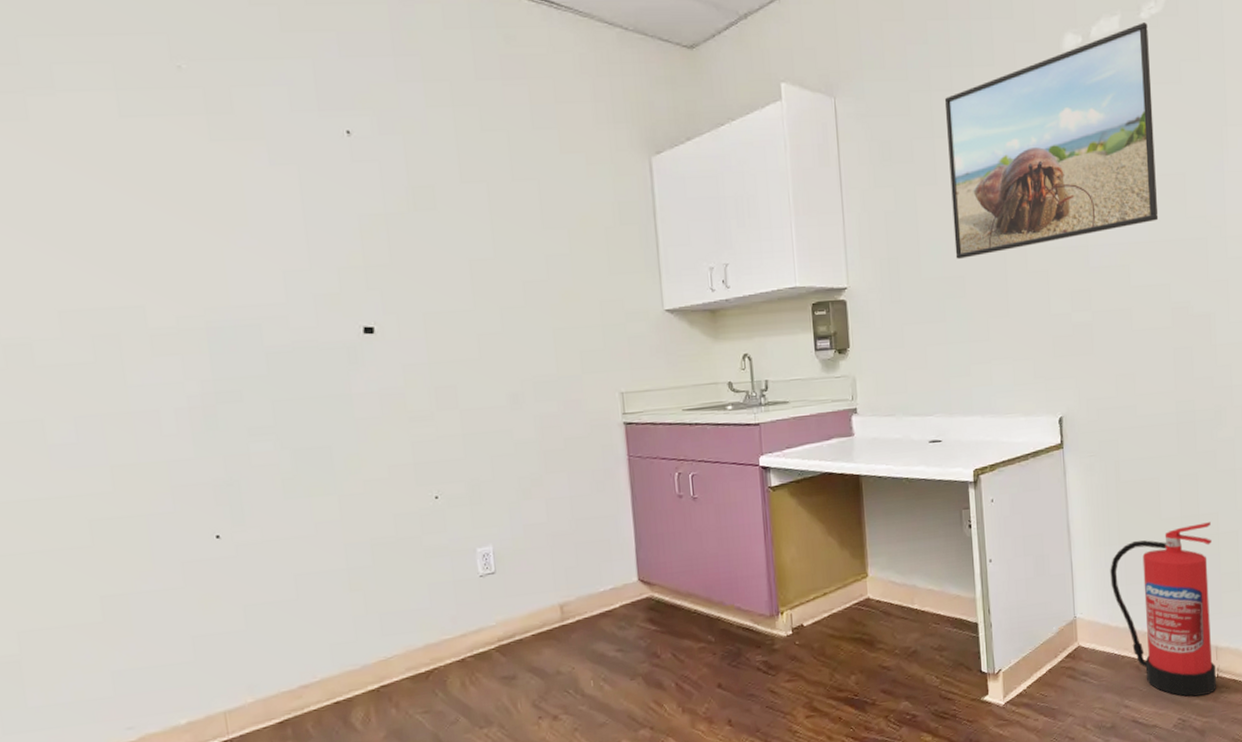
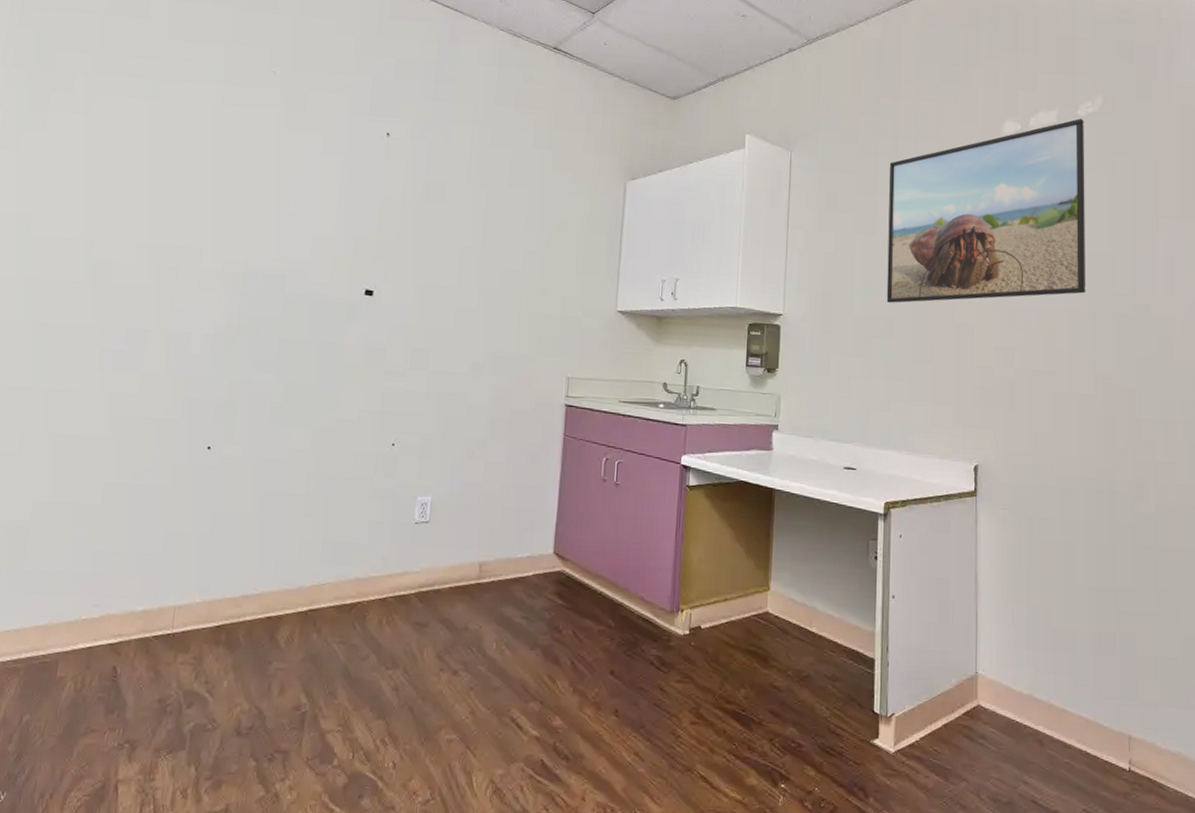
fire extinguisher: present [1110,522,1216,697] -> none [1017,597,1128,789]

